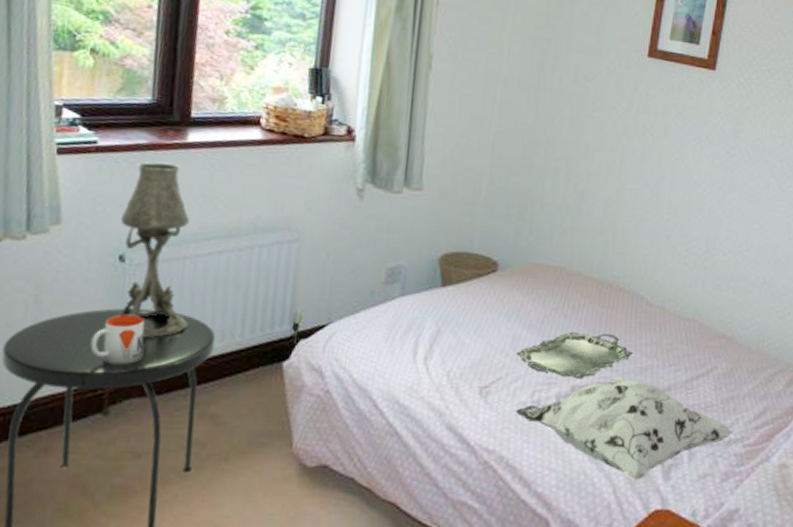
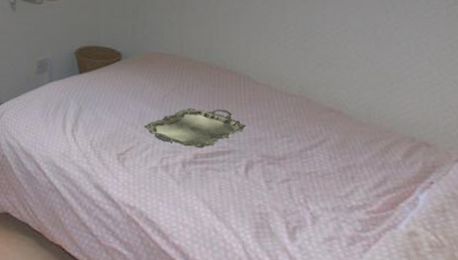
decorative pillow: present [515,377,735,482] -> none [148,147,356,241]

